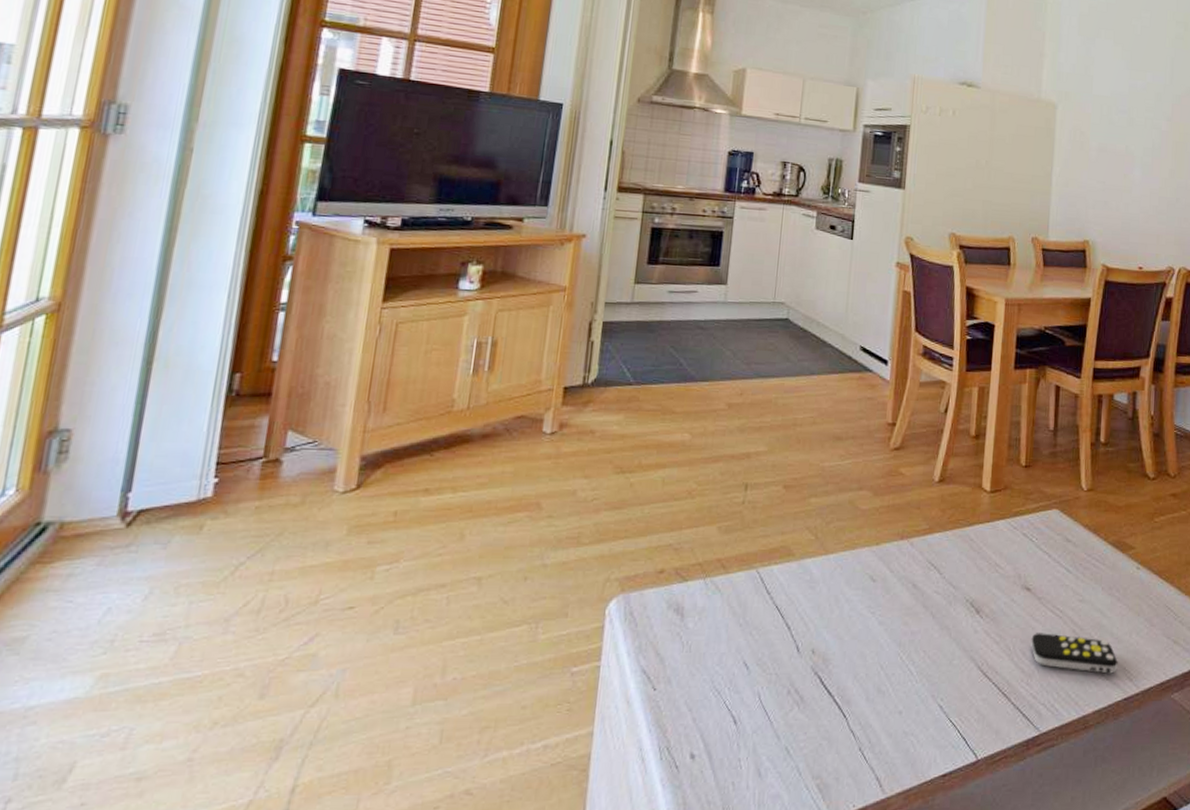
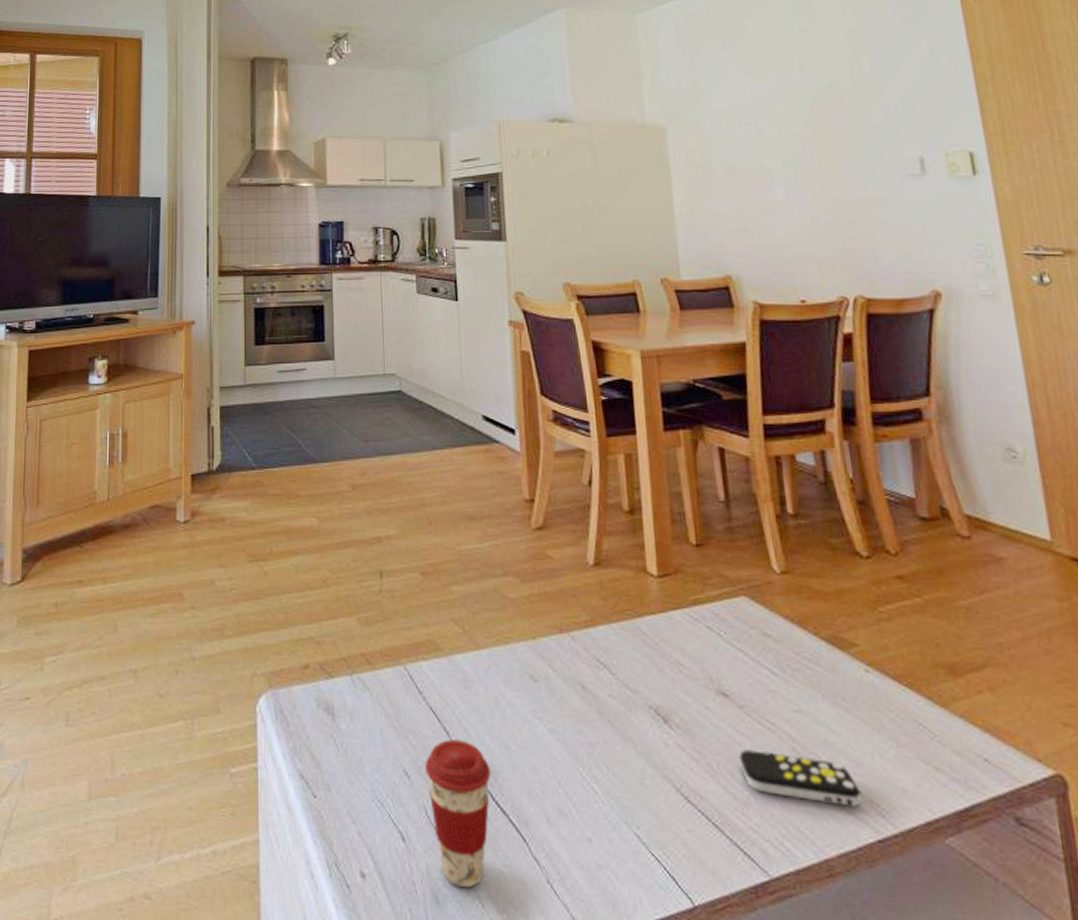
coffee cup: none [764,633,824,760] -> present [425,739,492,888]

